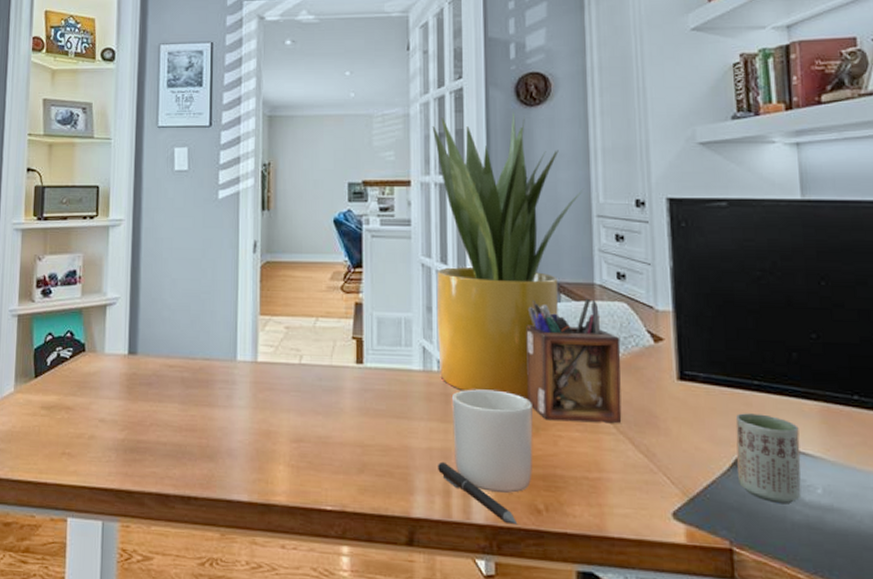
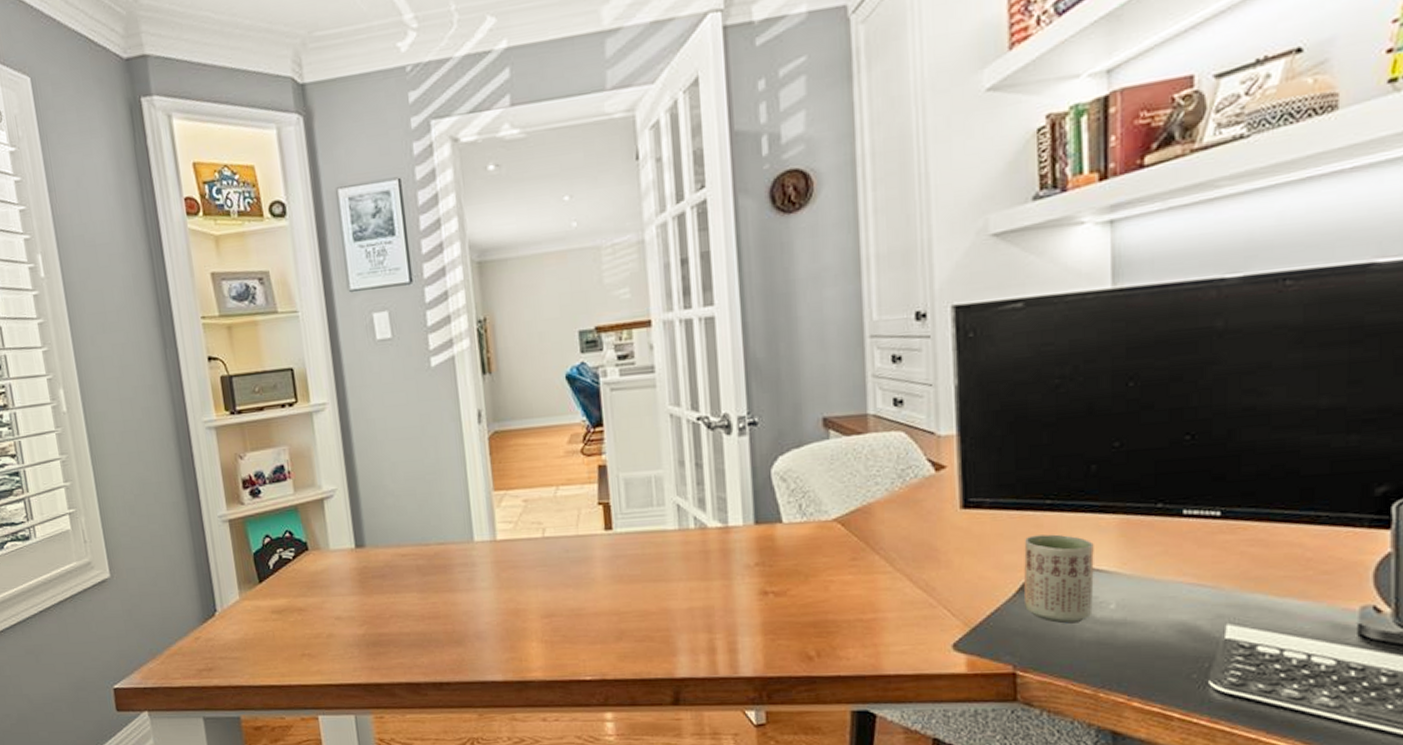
planter: present [432,112,585,399] -> none [672,223,856,546]
pen: present [438,461,518,525] -> none [701,620,788,674]
mug: present [451,389,533,494] -> none [711,541,803,645]
desk organizer: present [526,298,622,423] -> none [791,431,899,567]

